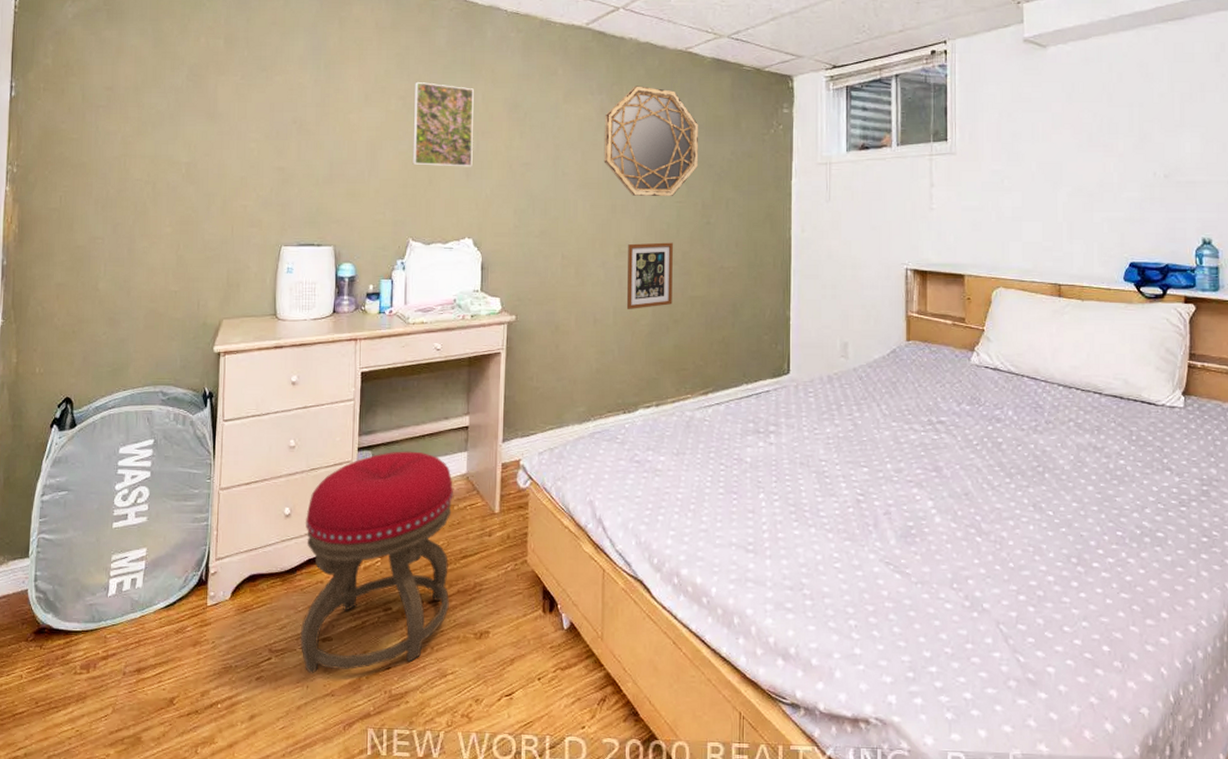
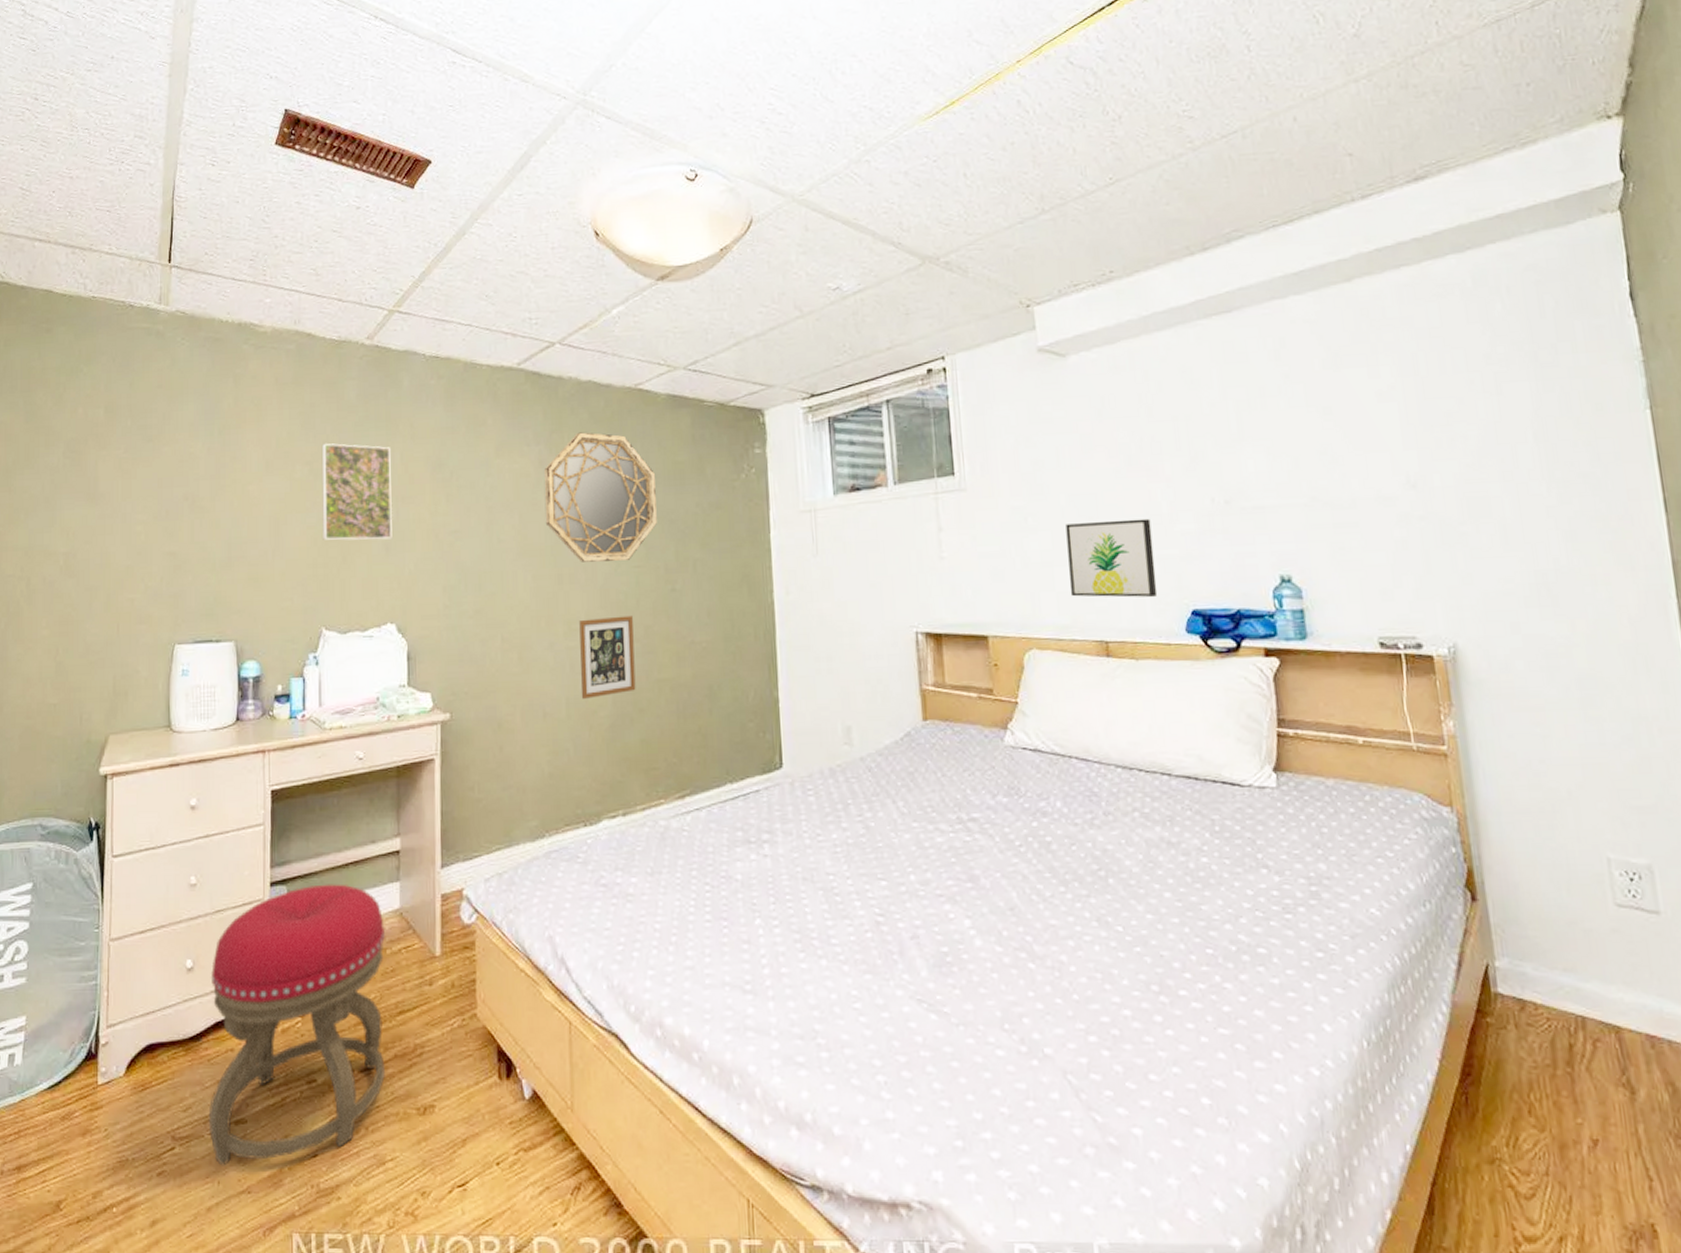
wall art: none [1033,186,1104,251] -> present [1065,518,1158,598]

